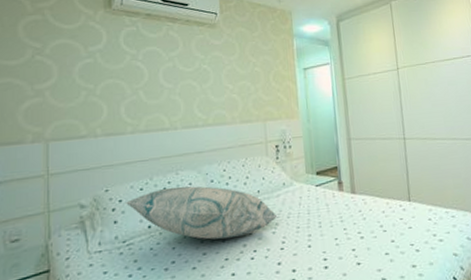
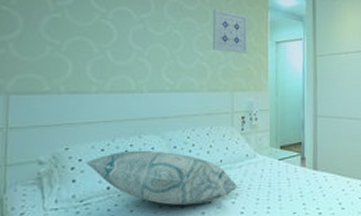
wall art: none [240,41,276,83] -> present [212,9,248,53]

